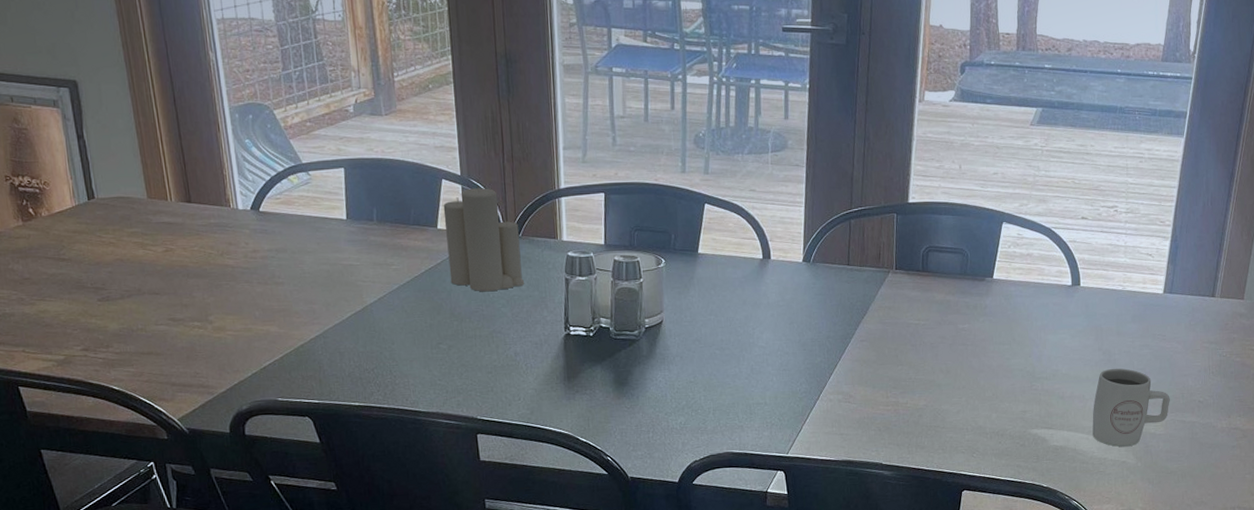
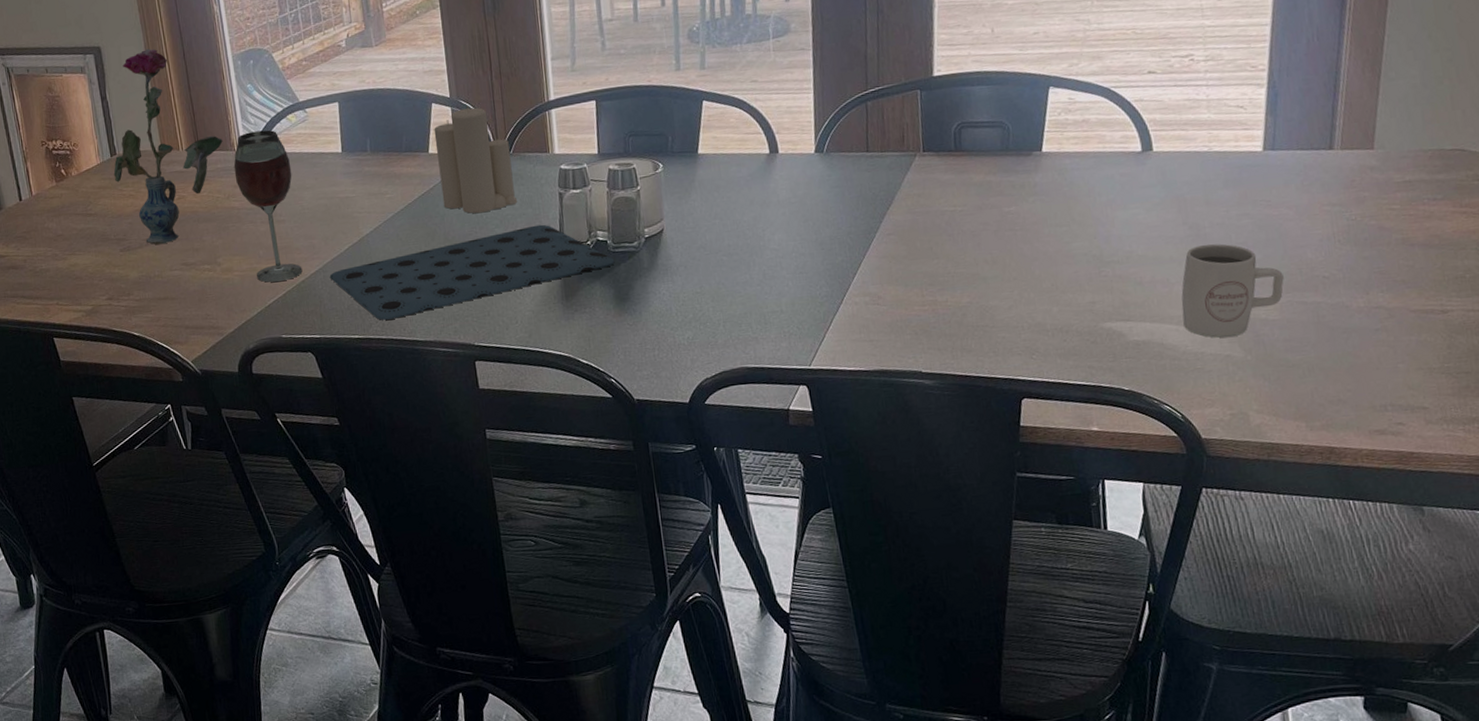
vase: none [91,89,217,297] -> present [113,48,223,245]
wineglass: none [228,188,302,345] -> present [233,129,303,283]
placemat: none [330,307,616,389] -> present [329,224,615,320]

